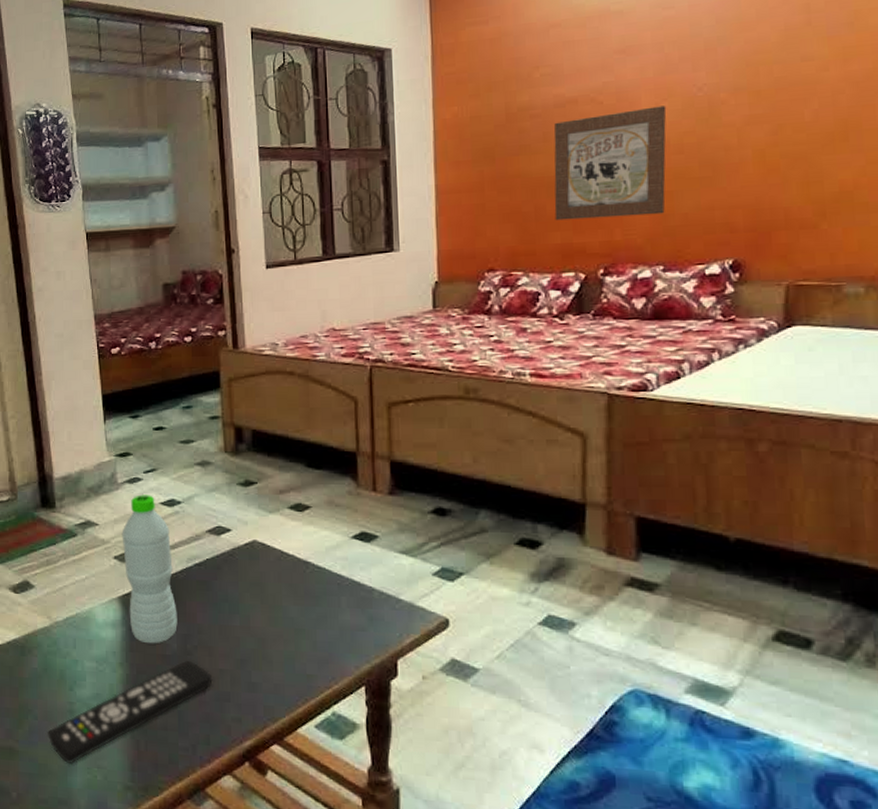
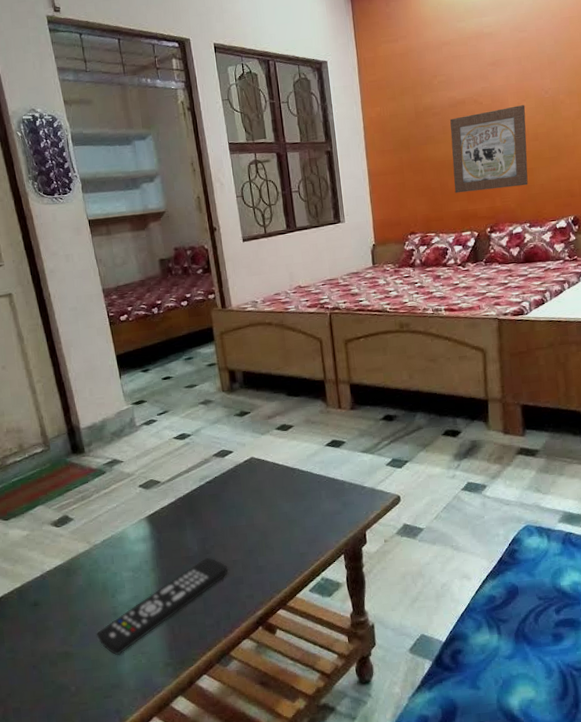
water bottle: present [122,495,178,644] -> none [143,432,197,550]

